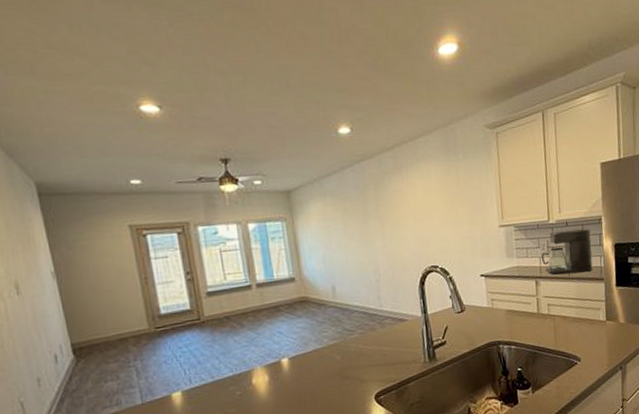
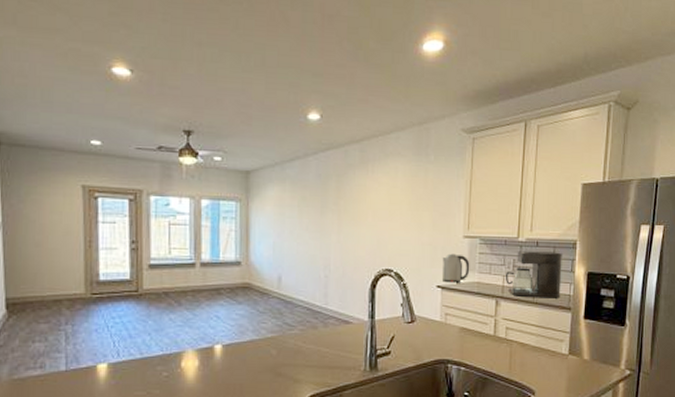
kettle: none [481,243,509,271] -> present [441,253,470,283]

